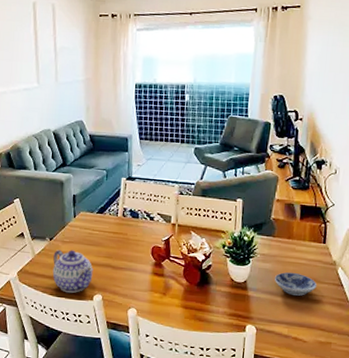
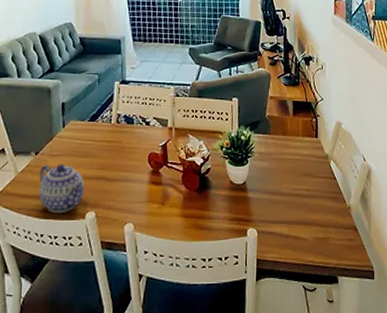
bowl: present [275,272,317,296] -> none [273,170,313,192]

